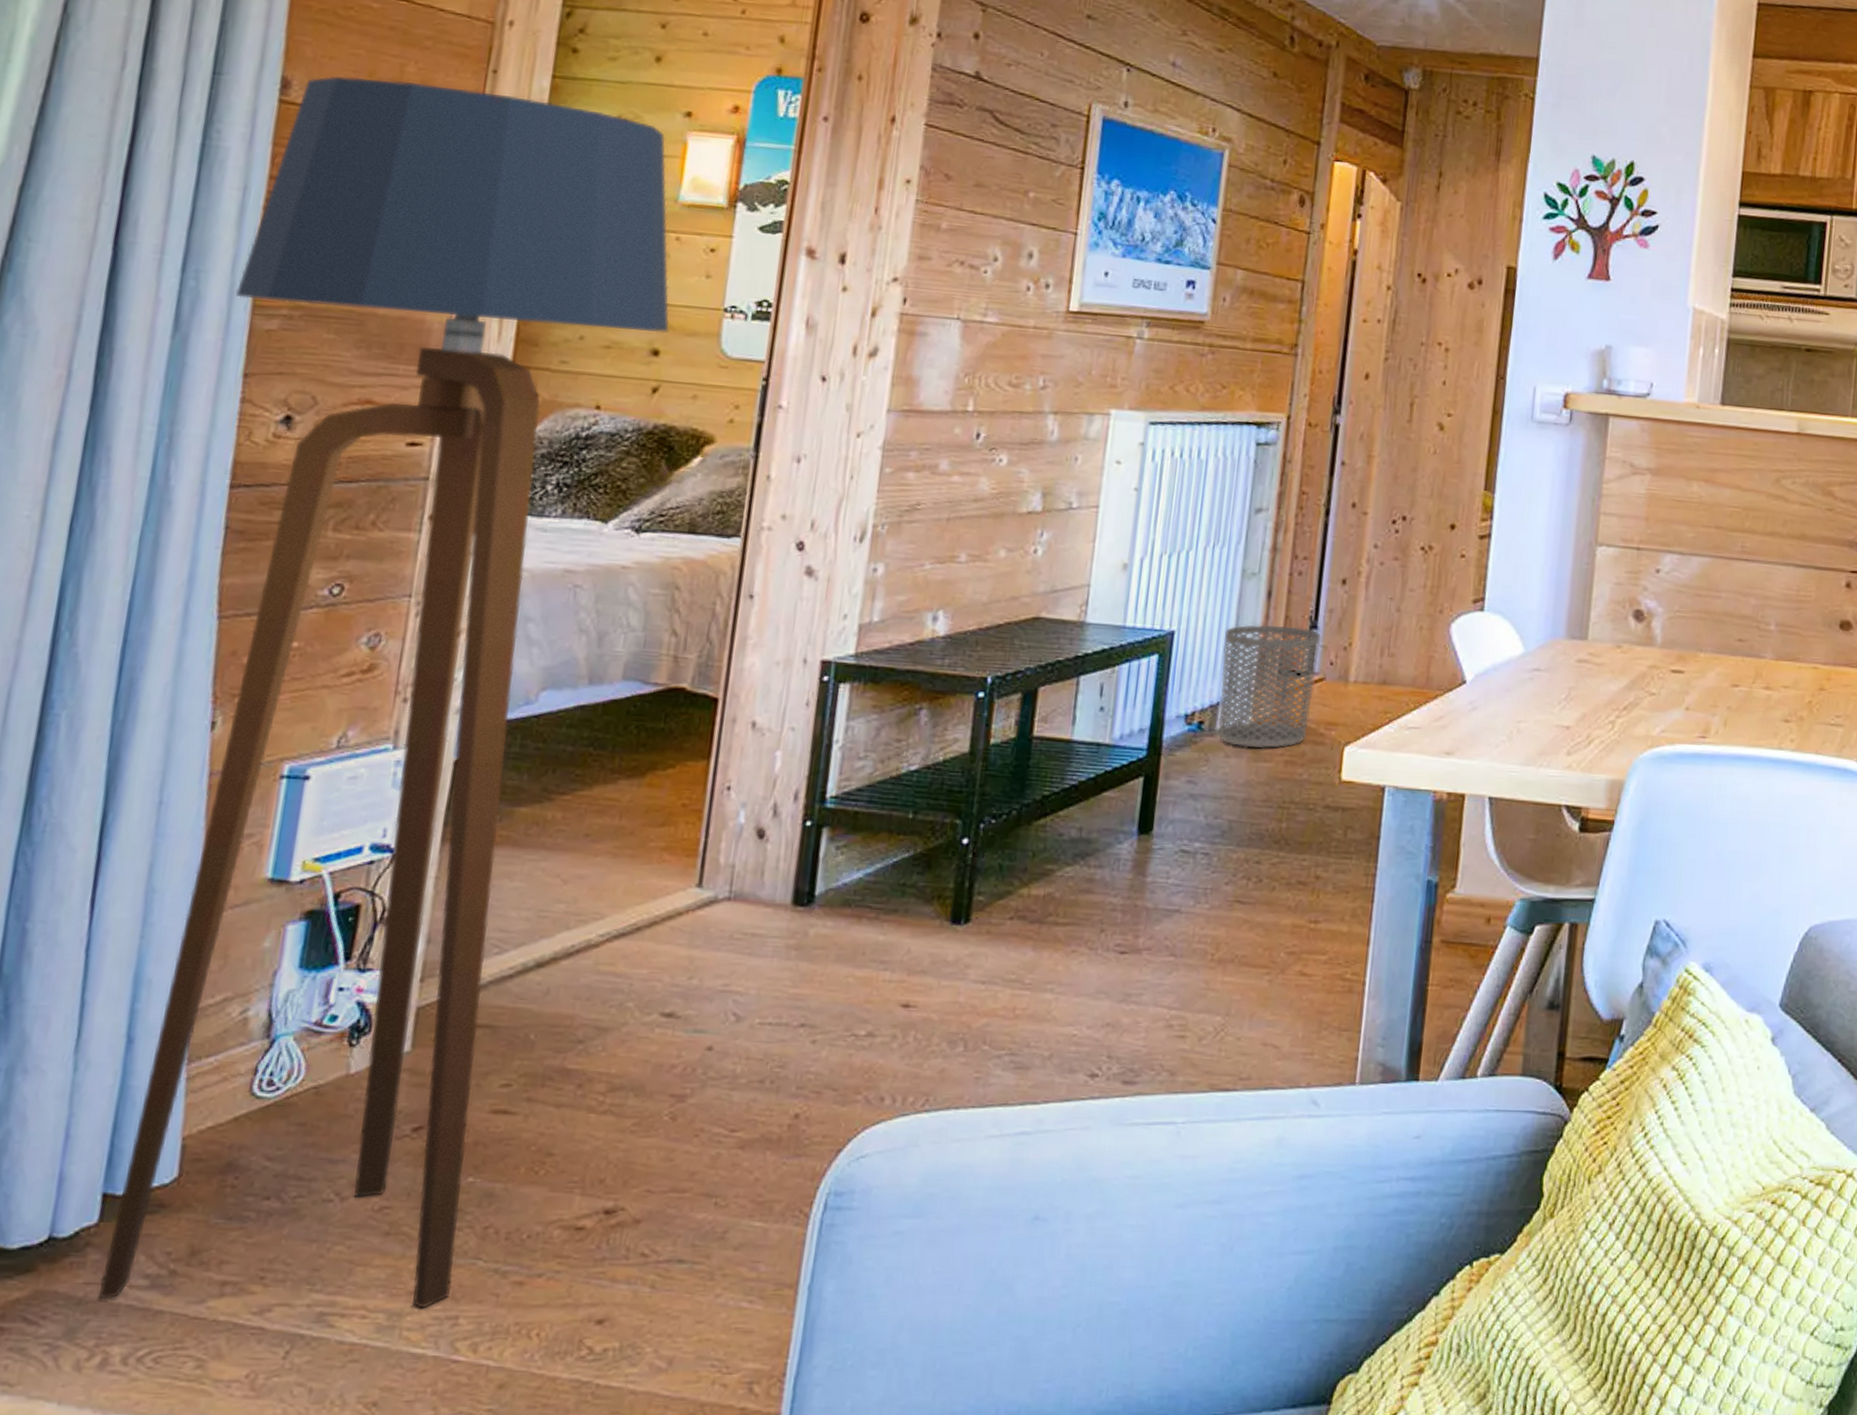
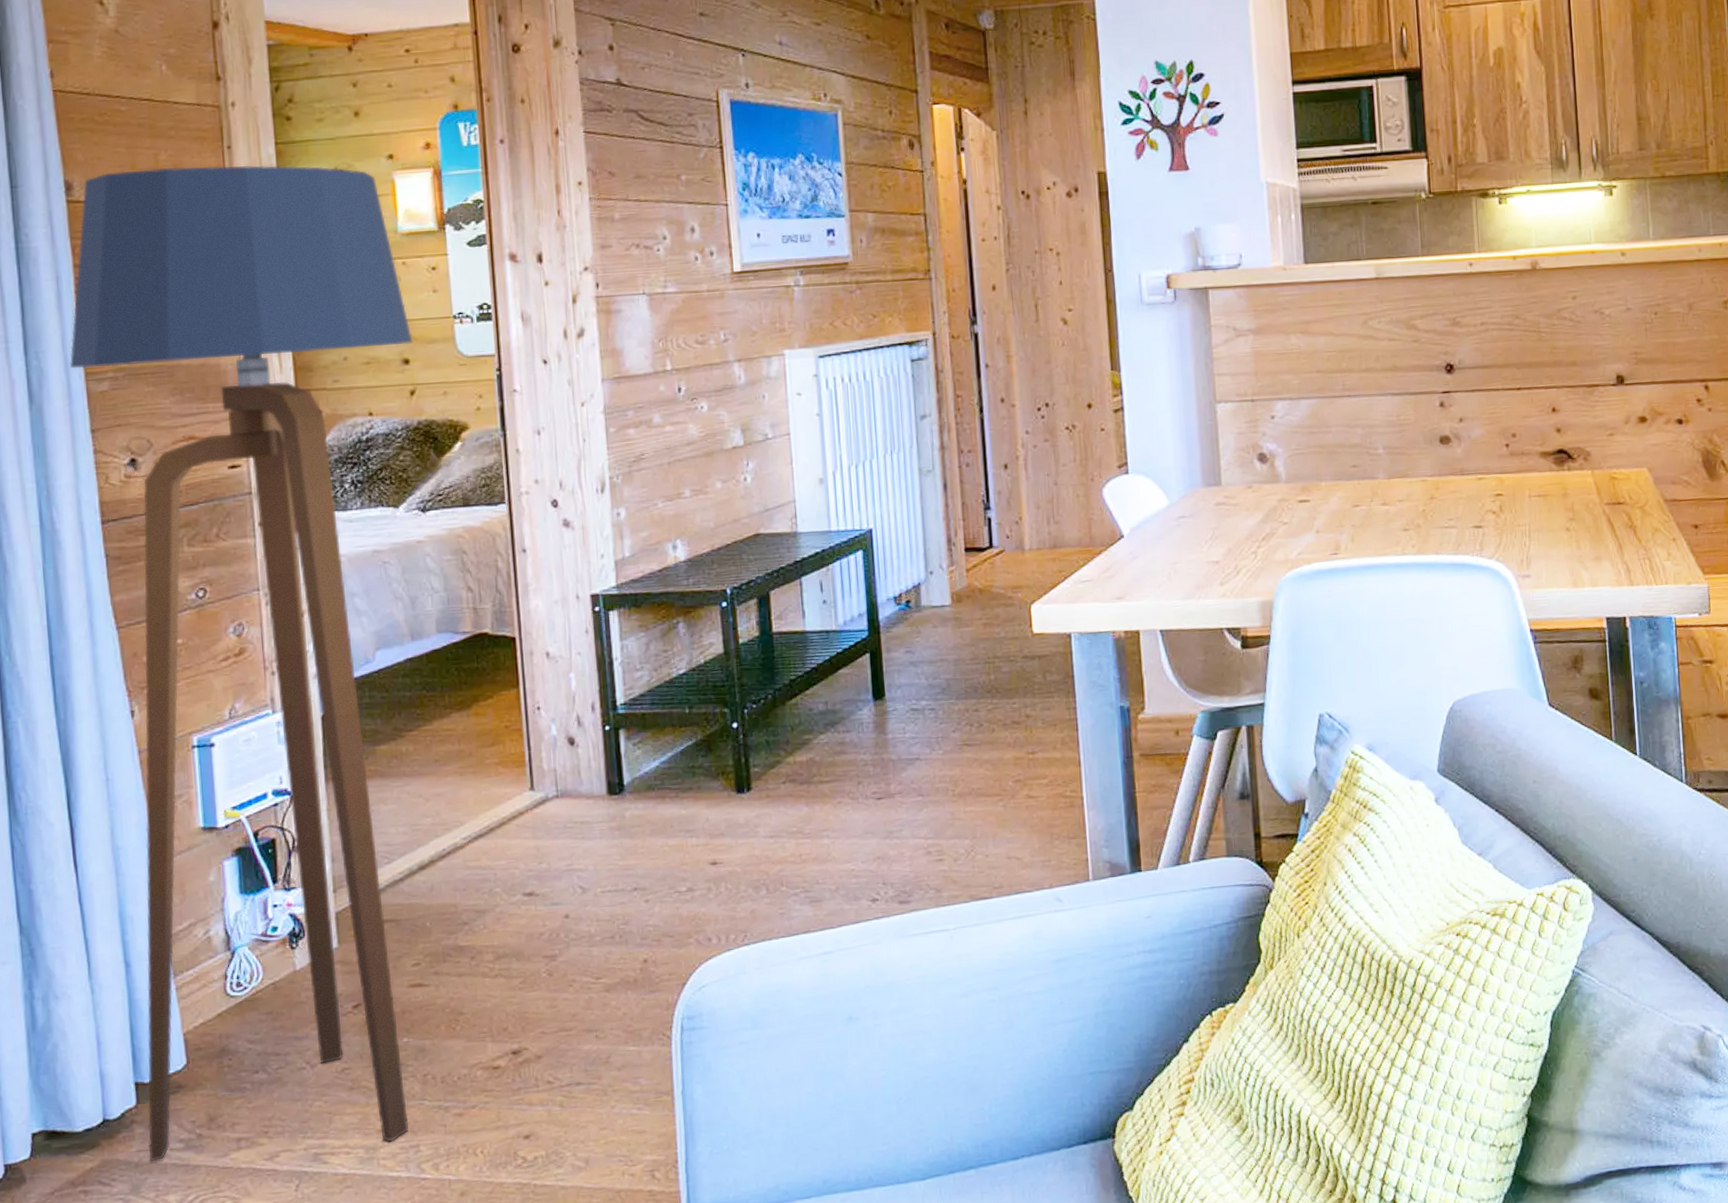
waste bin: present [1218,624,1322,749] -> none [914,510,998,617]

